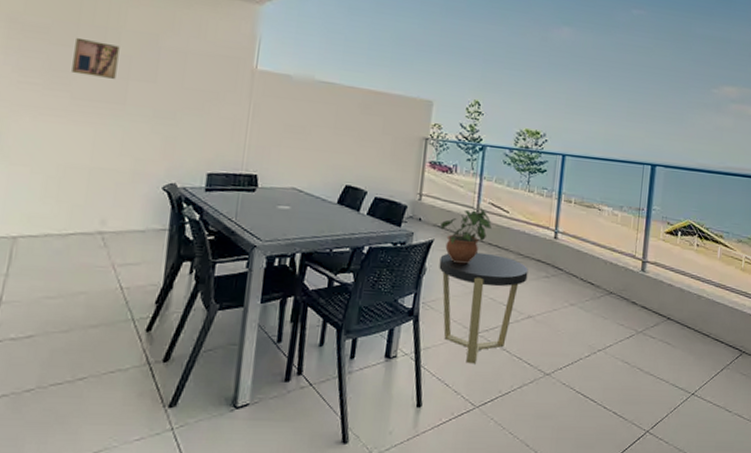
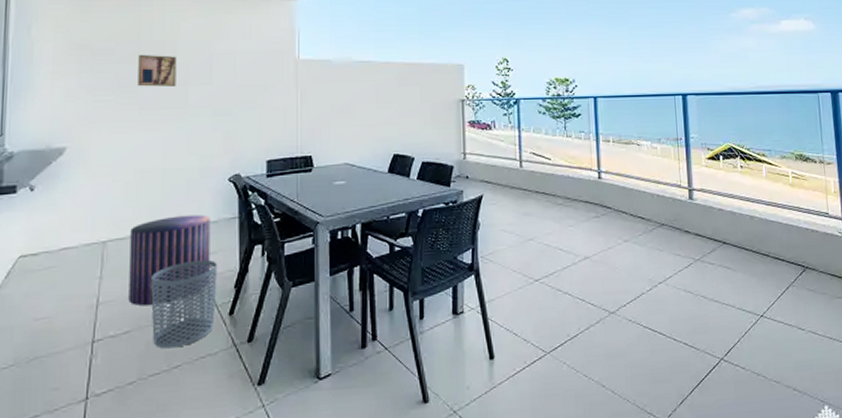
stool: none [35,219,138,312] -> present [128,214,210,306]
waste bin: none [58,269,140,359] -> present [151,259,218,349]
side table: present [439,252,528,364] -> none [491,201,578,311]
potted plant: present [440,206,492,264] -> none [487,157,536,215]

